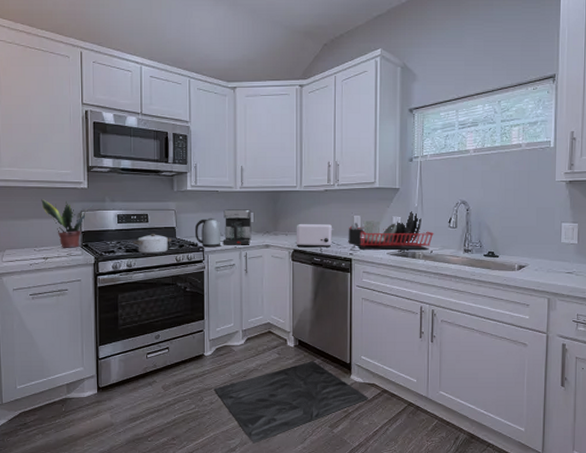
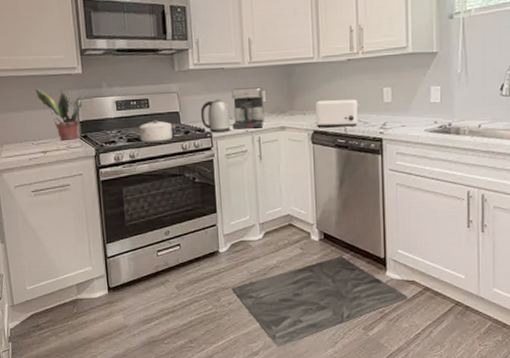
dish rack: present [348,211,434,251] -> none [377,79,482,127]

